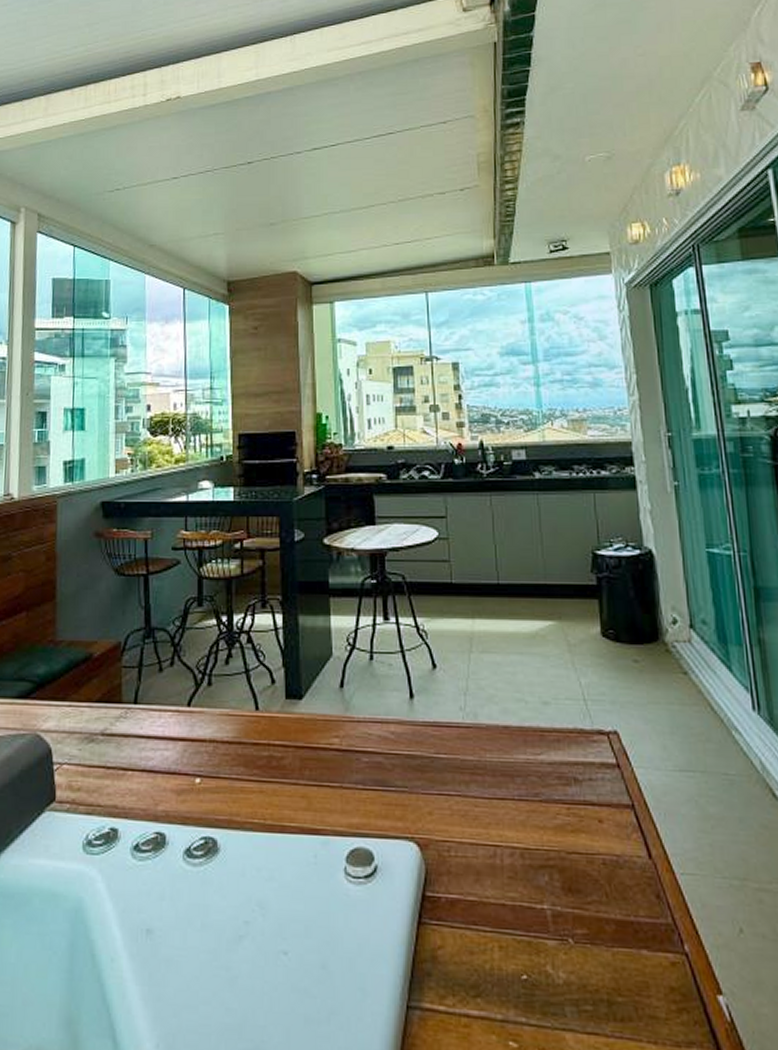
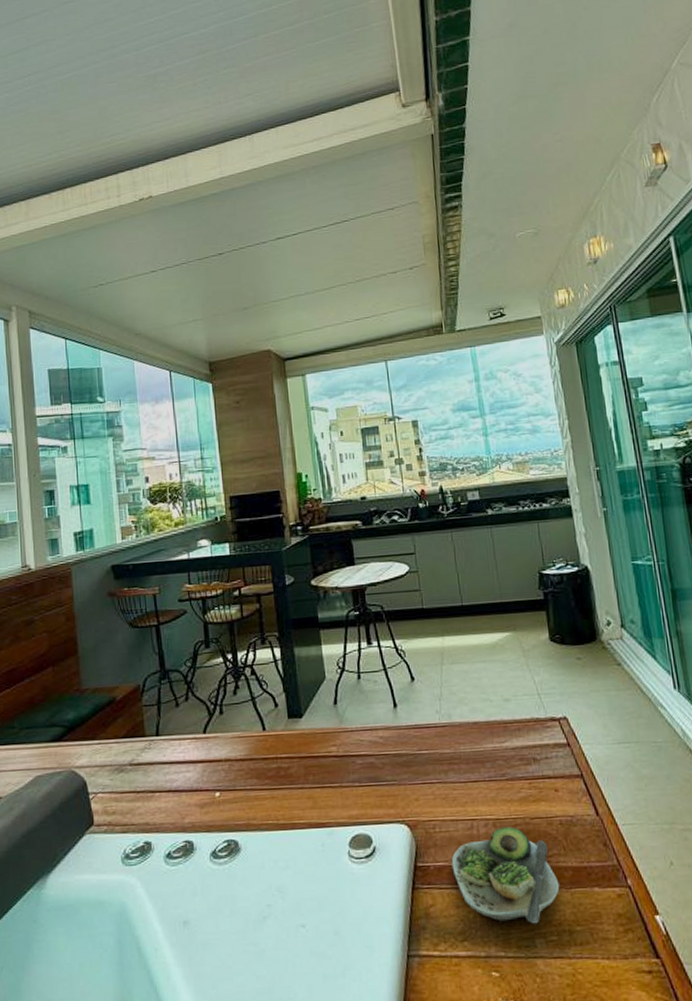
salad plate: none [467,859,599,987] -> present [451,826,560,924]

